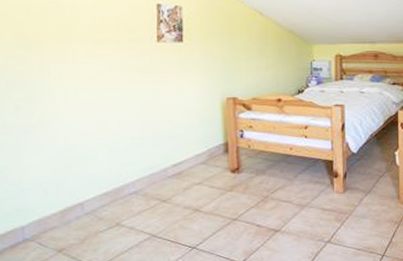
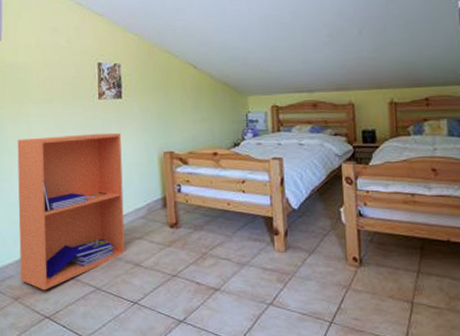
bookshelf: none [62,77,184,240] -> present [17,133,125,291]

